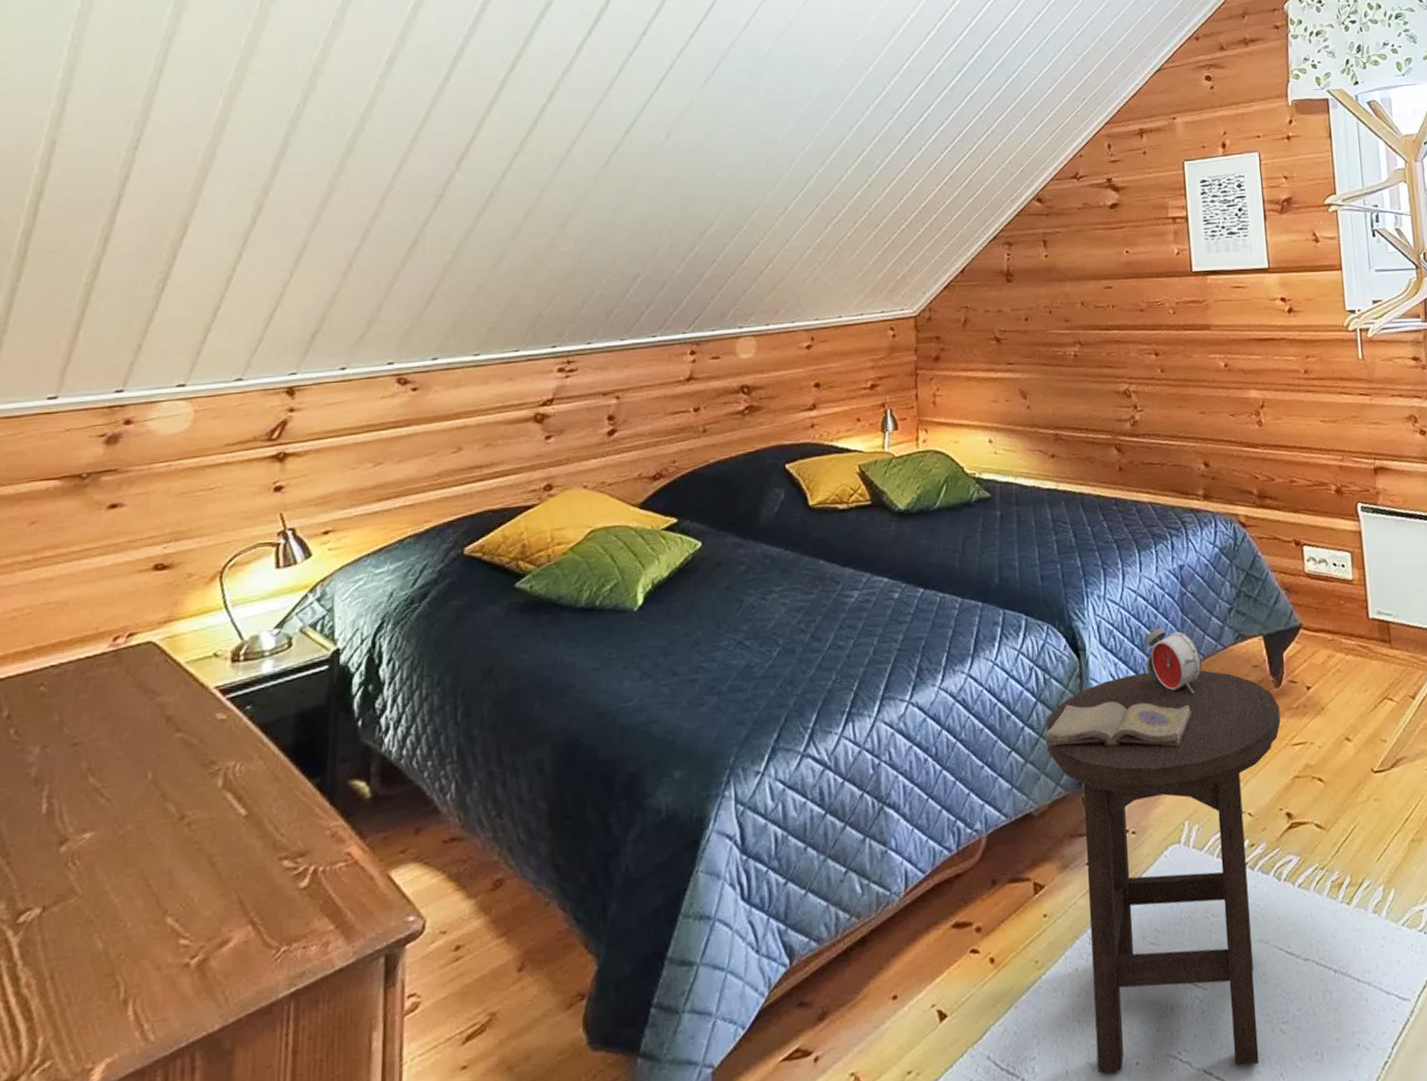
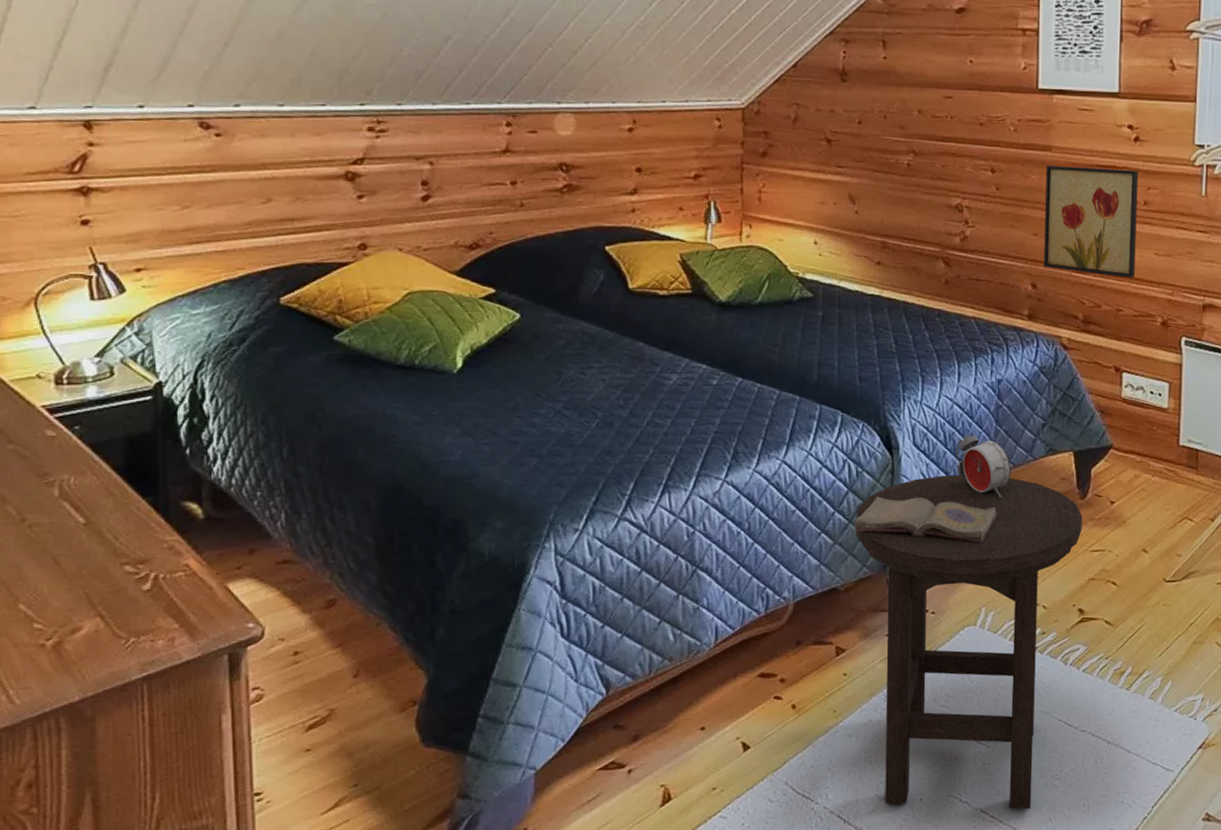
wall art: none [1207,340,1304,448] -> present [1044,165,1139,279]

